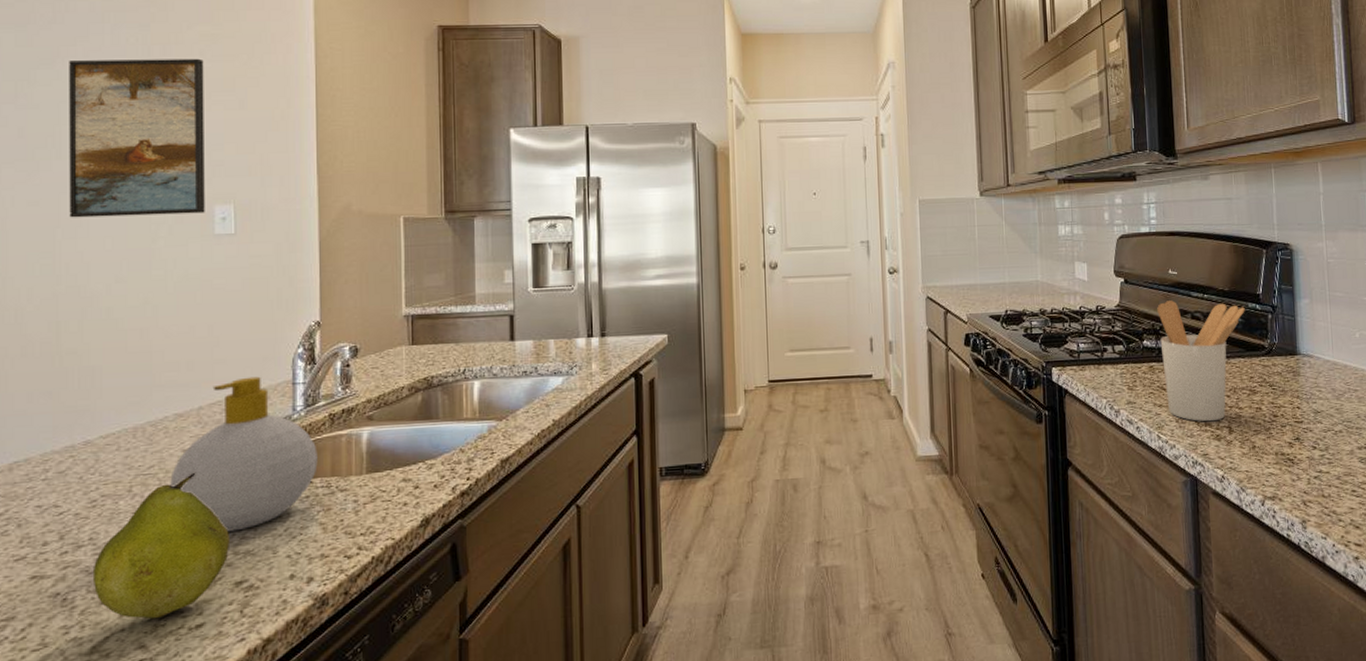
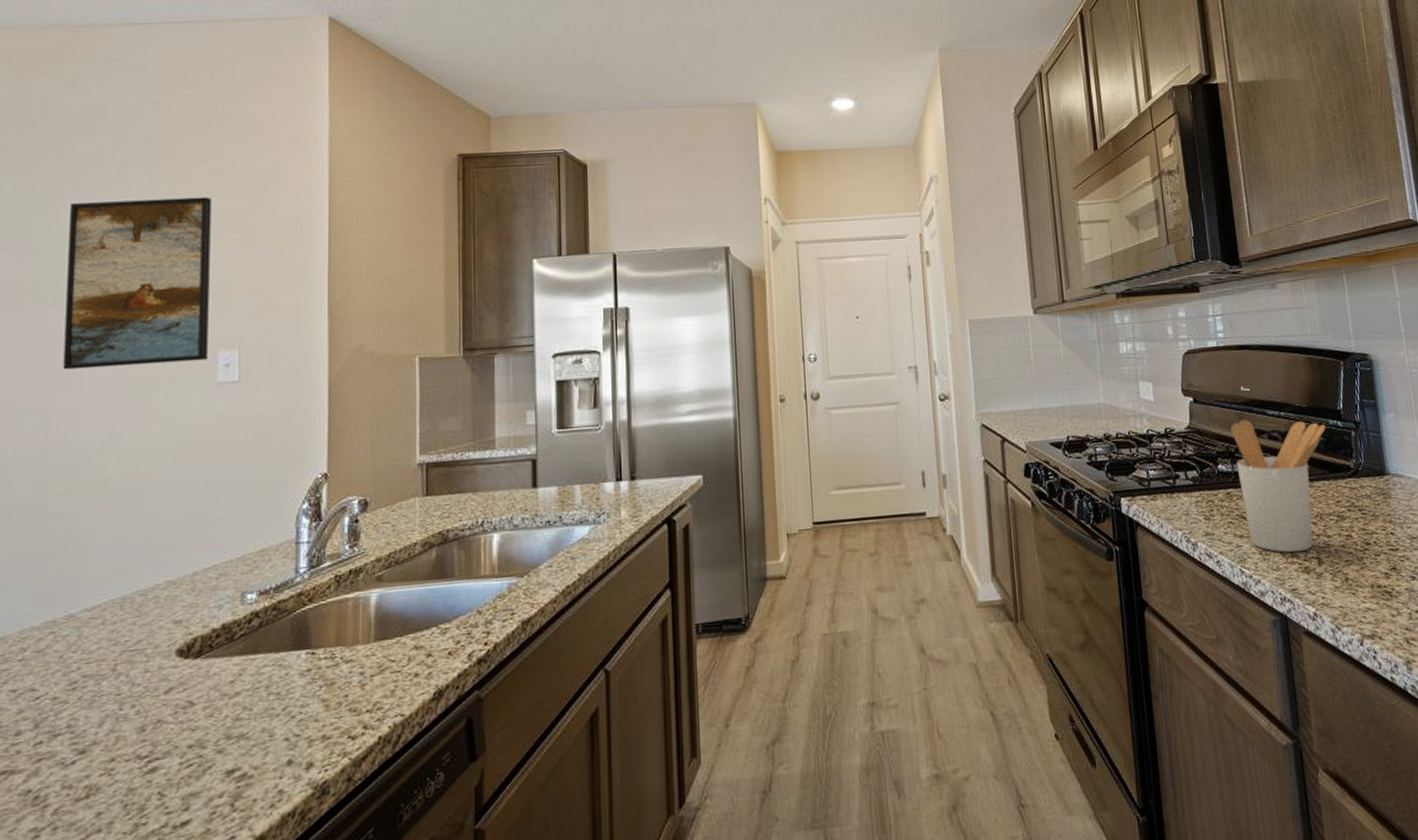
fruit: present [92,472,231,620] -> none [68,646,223,818]
soap bottle: present [170,376,318,532] -> none [159,536,321,713]

